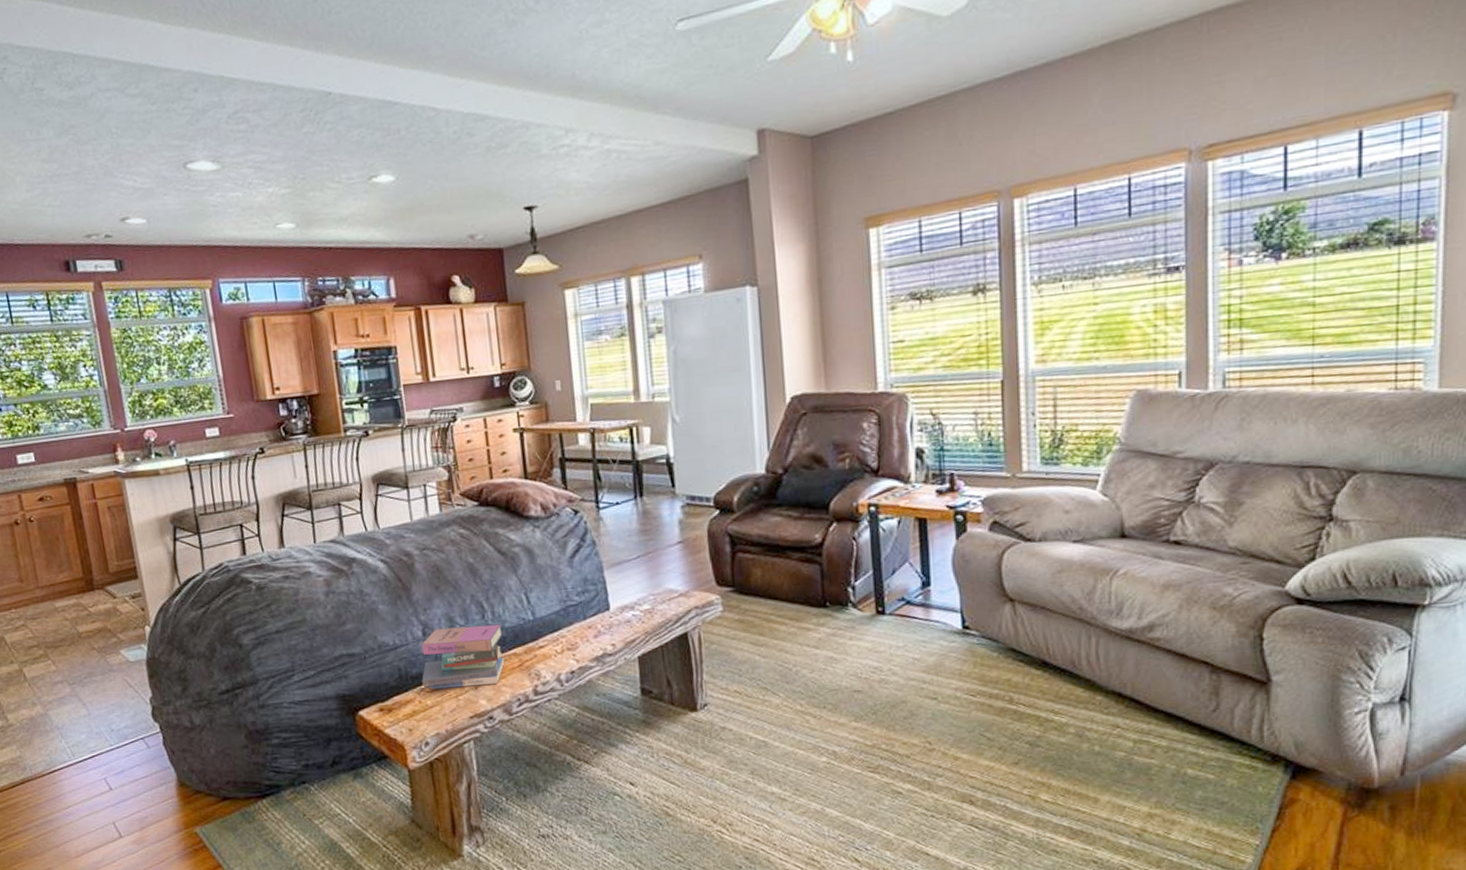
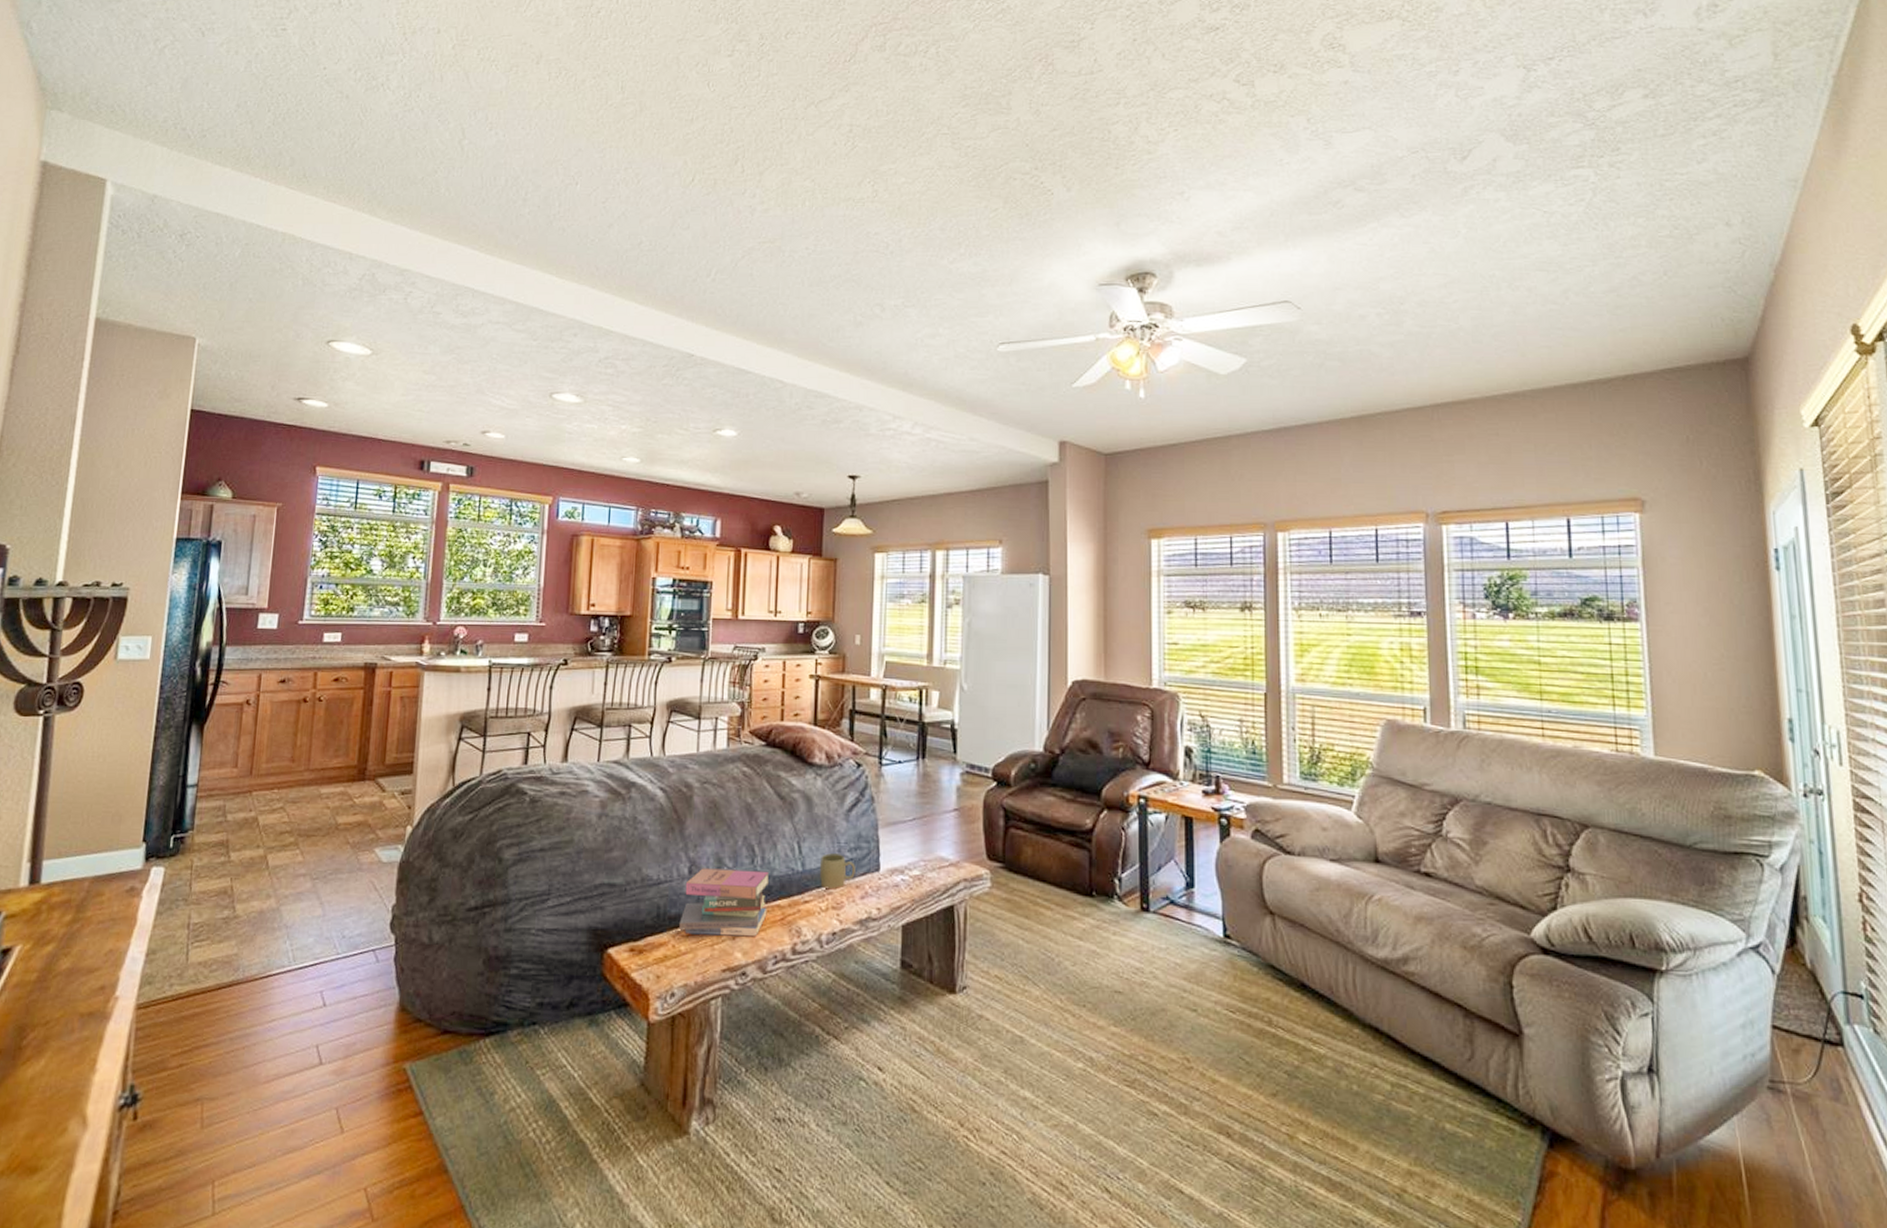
mug: none [549,599,586,633] -> present [819,853,855,890]

